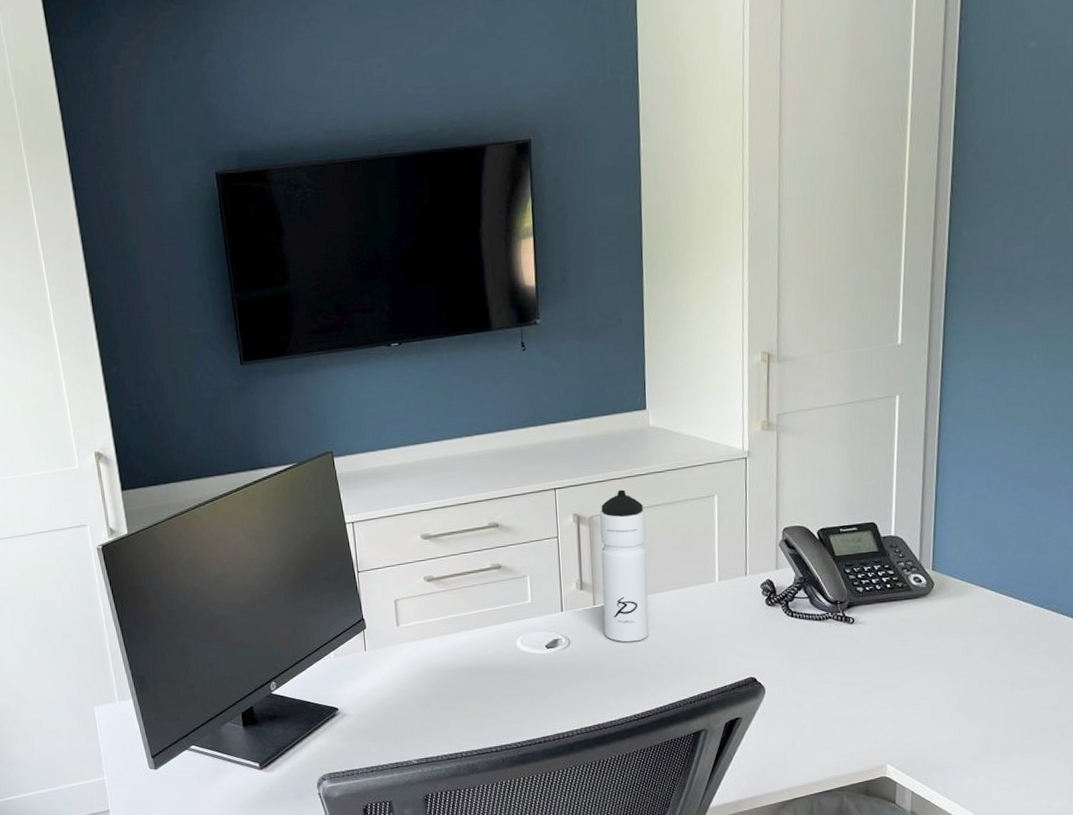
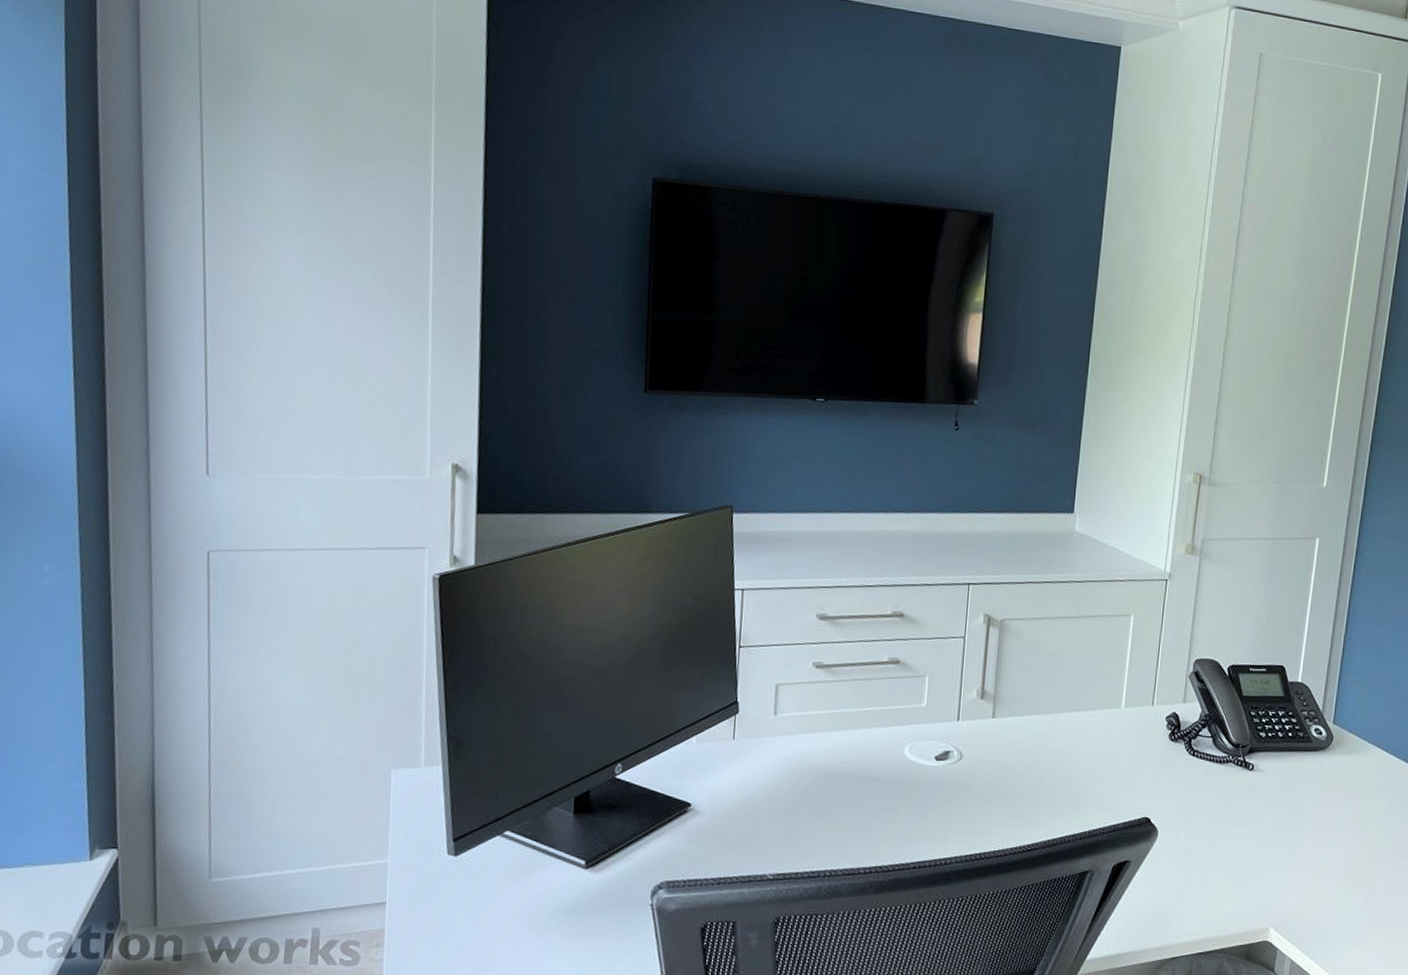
water bottle: present [599,489,649,642] -> none [1000,595,1060,764]

